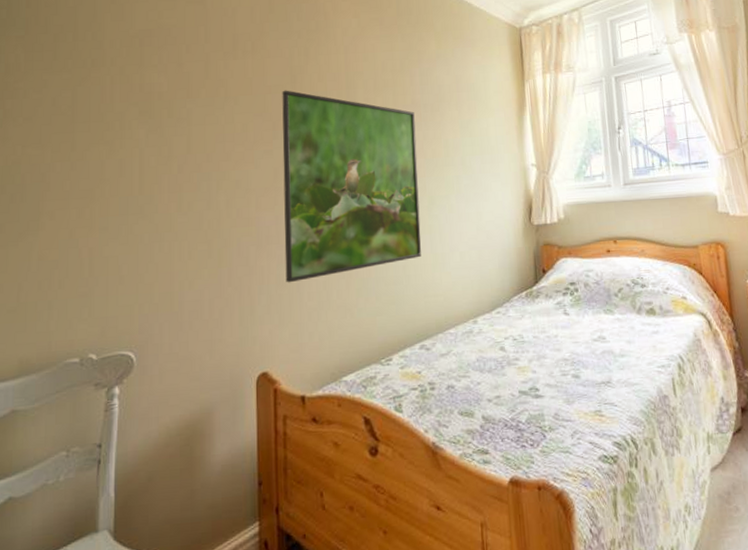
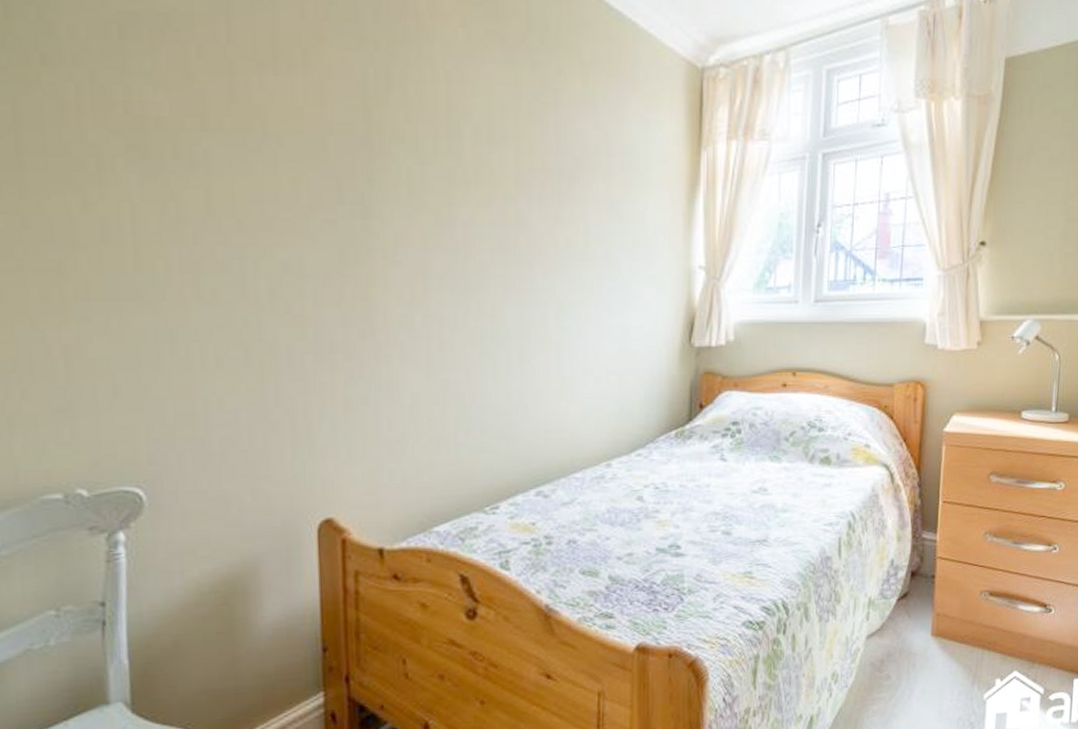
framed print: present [282,90,421,283] -> none [350,131,545,407]

